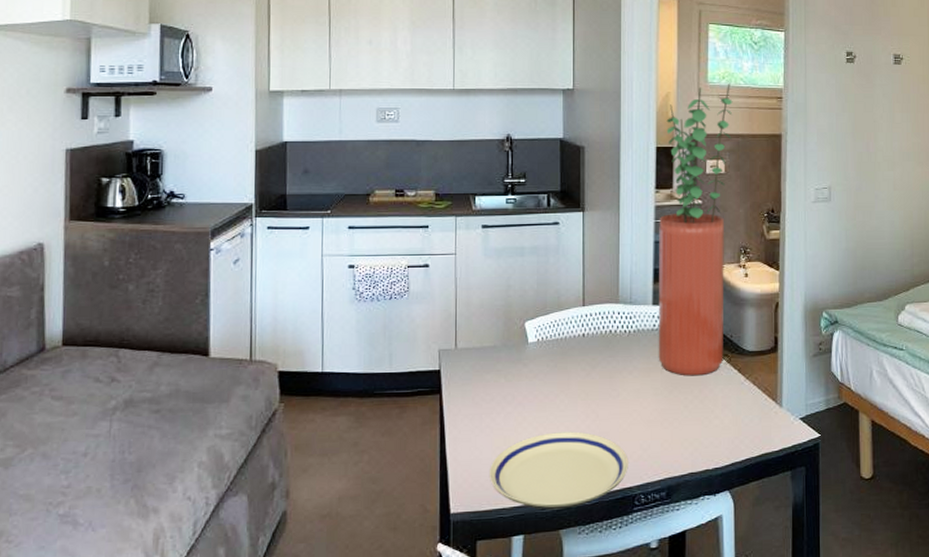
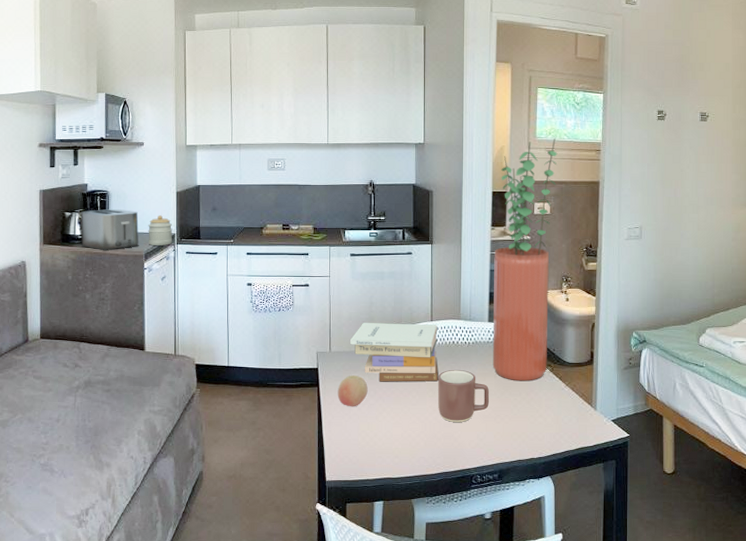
toaster: none [122,173,204,228] -> present [80,209,139,251]
jar: none [216,180,250,219] -> present [148,215,173,245]
fruit: none [465,377,504,418] -> present [337,375,368,407]
books: none [481,310,592,384] -> present [349,323,439,382]
plate: present [490,431,628,510] -> none [357,421,467,483]
mug: none [591,364,654,431] -> present [437,369,489,423]

